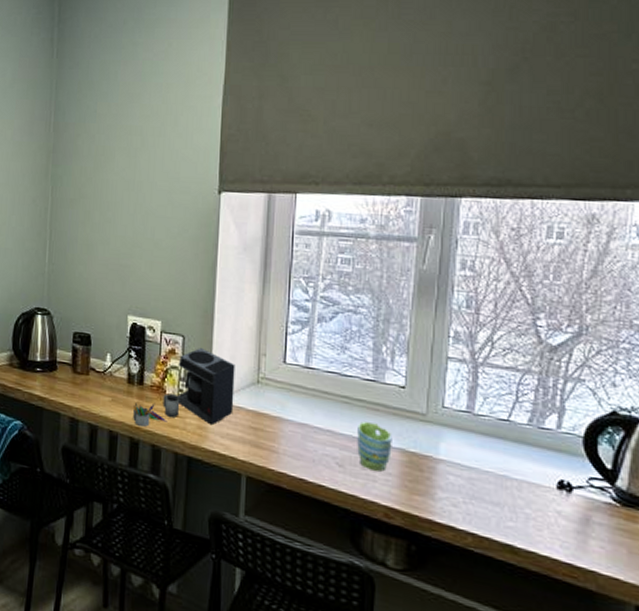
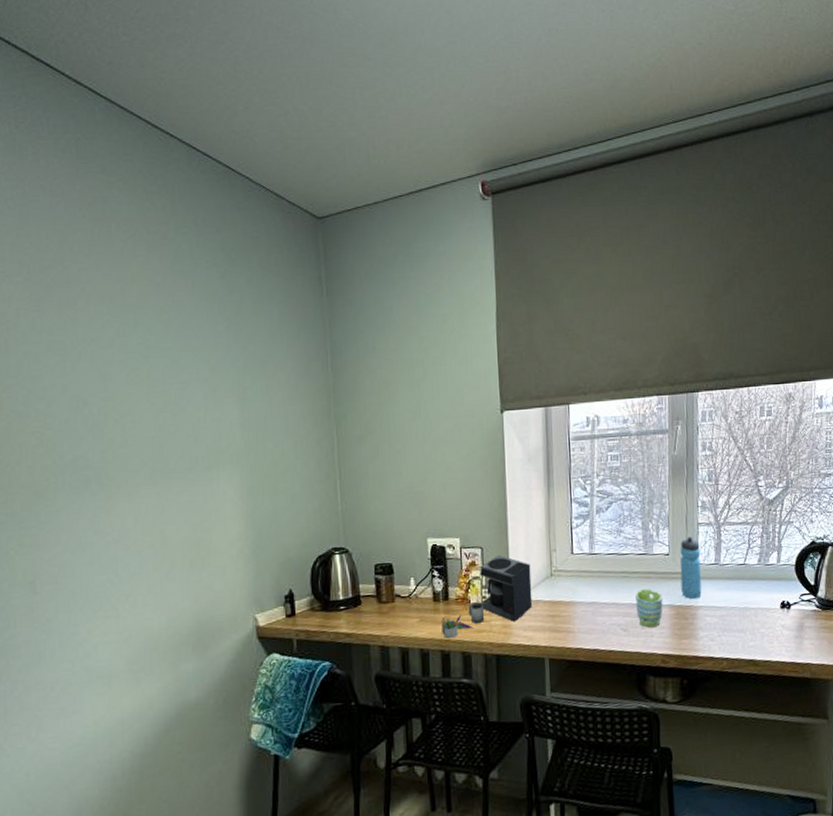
water bottle: none [418,371,448,449] -> present [680,536,702,599]

